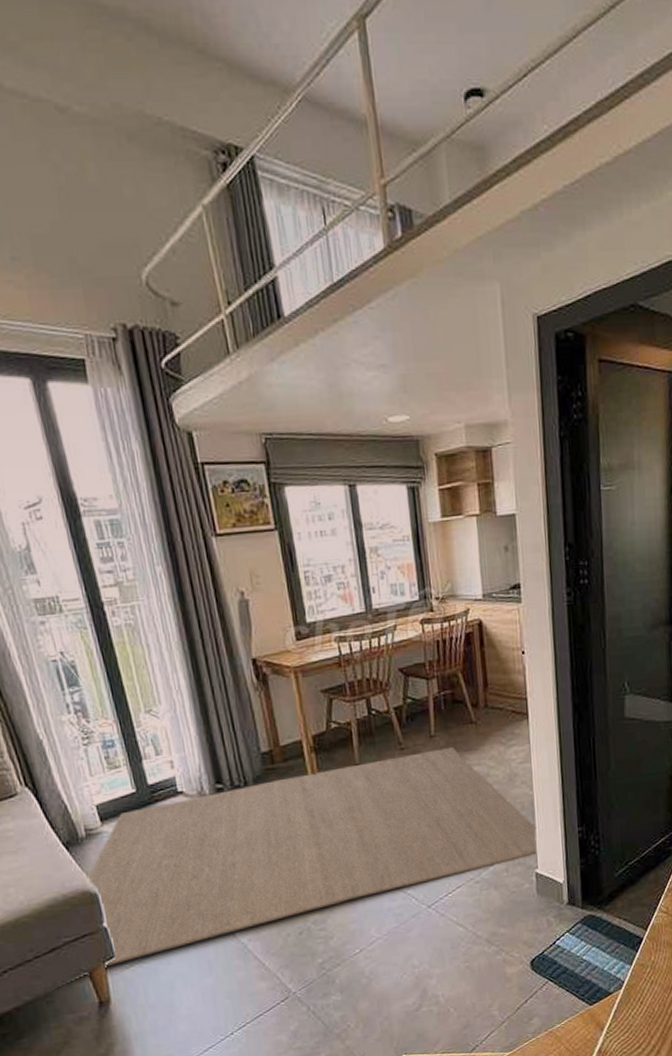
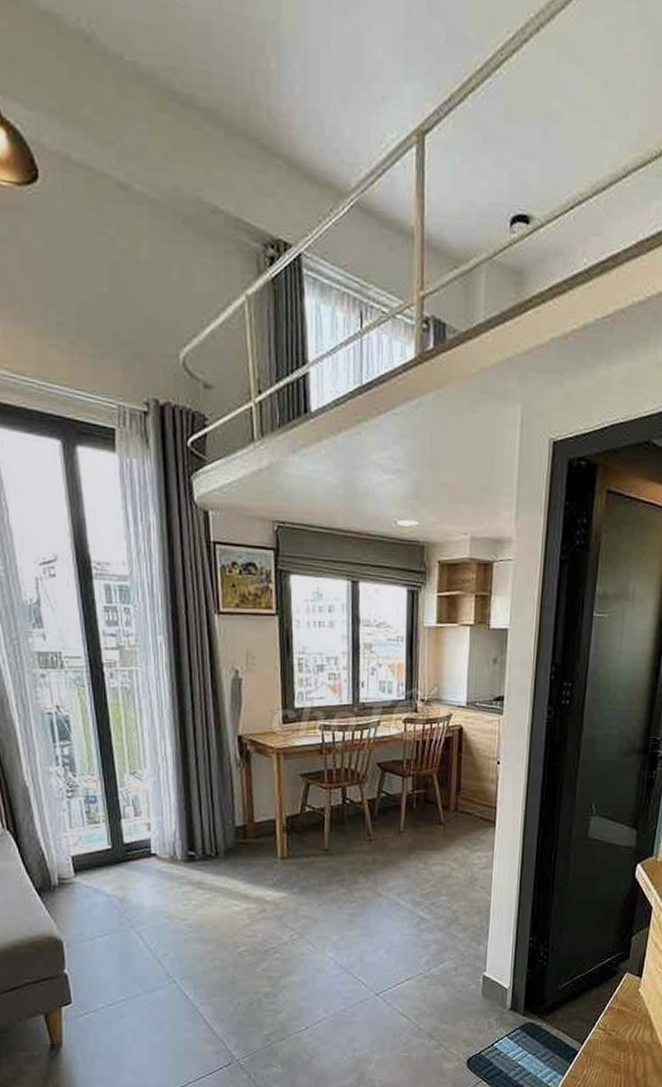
rug: present [86,746,537,968] -> none [54,844,490,1012]

